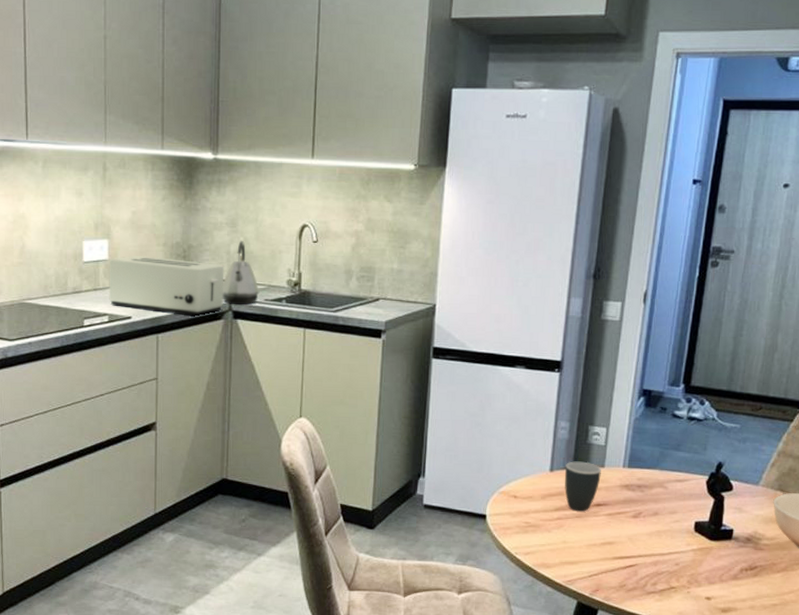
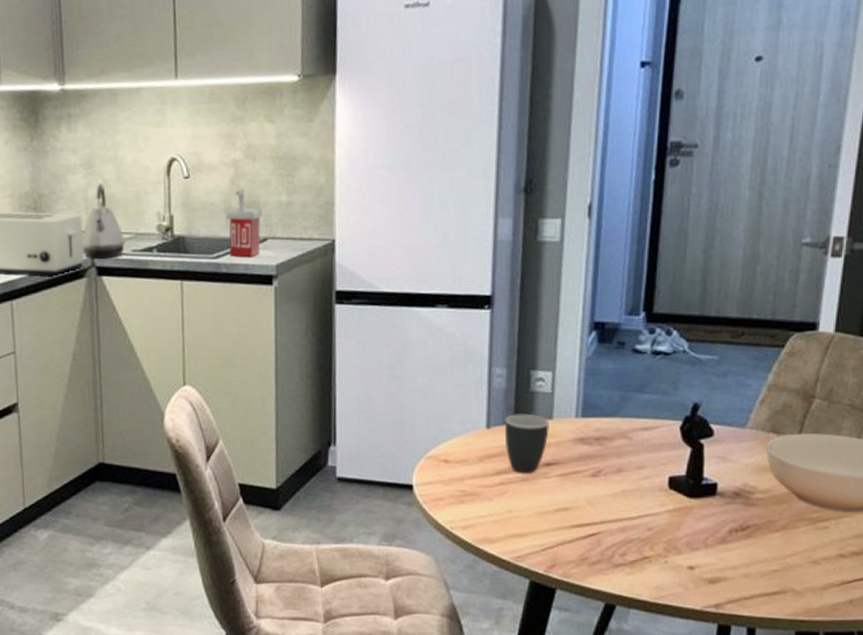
soap dispenser: none [346,255,377,314] -> present [226,188,262,258]

